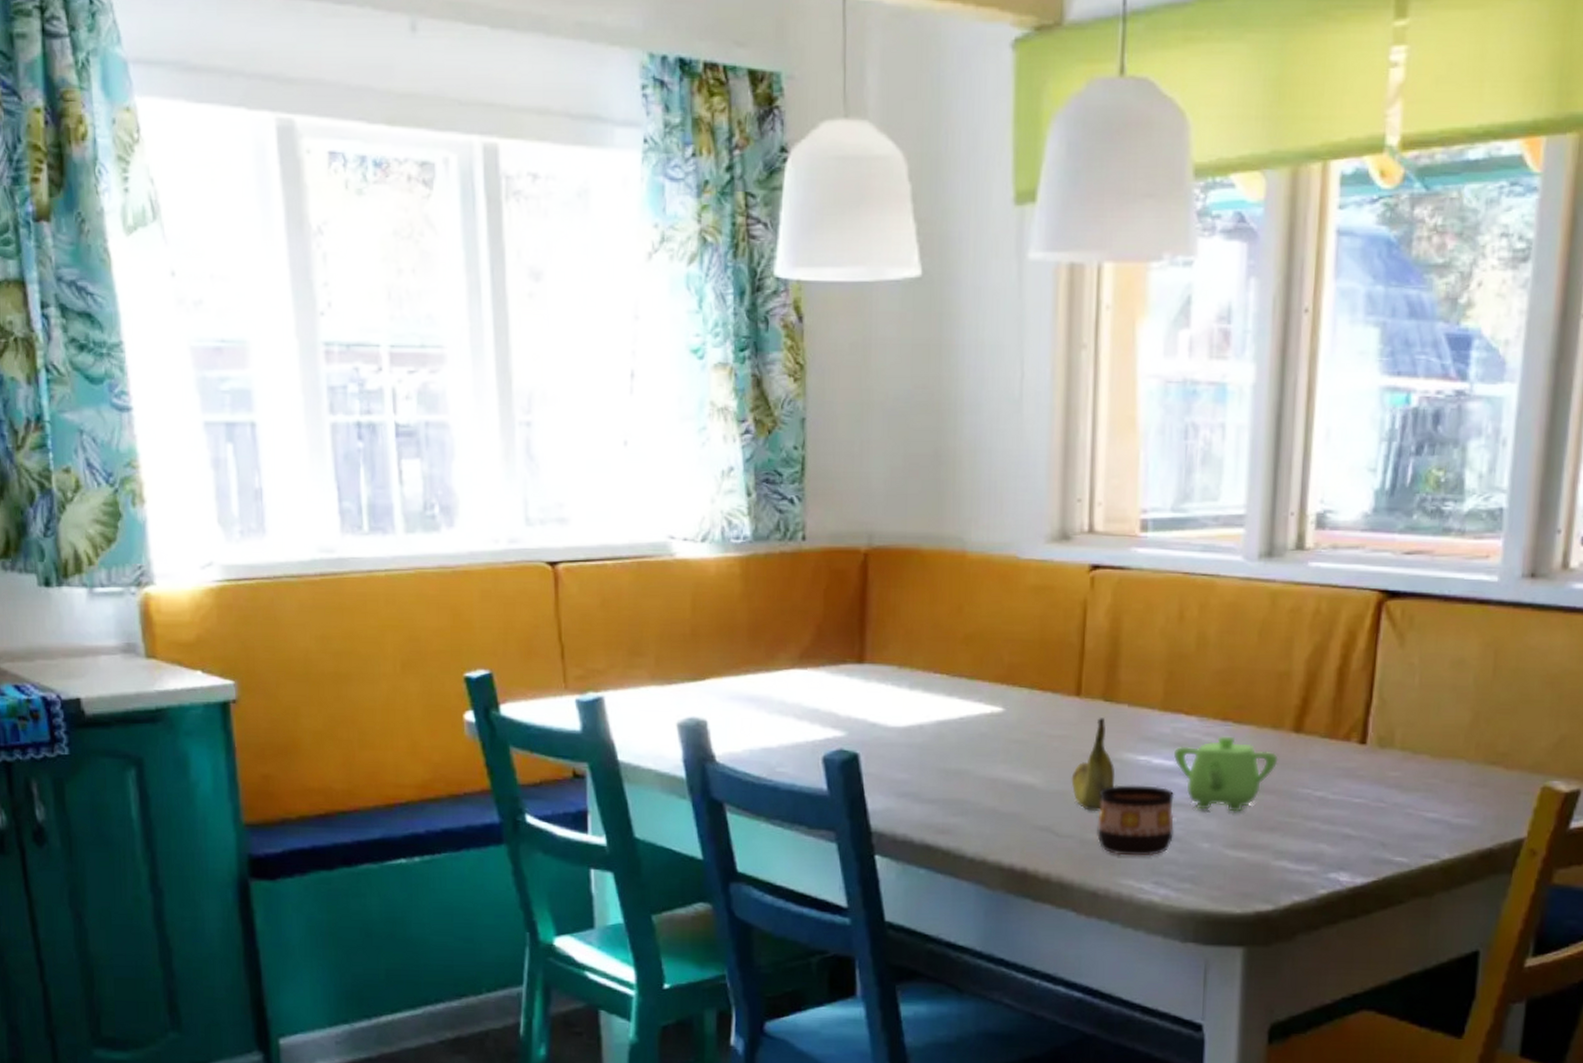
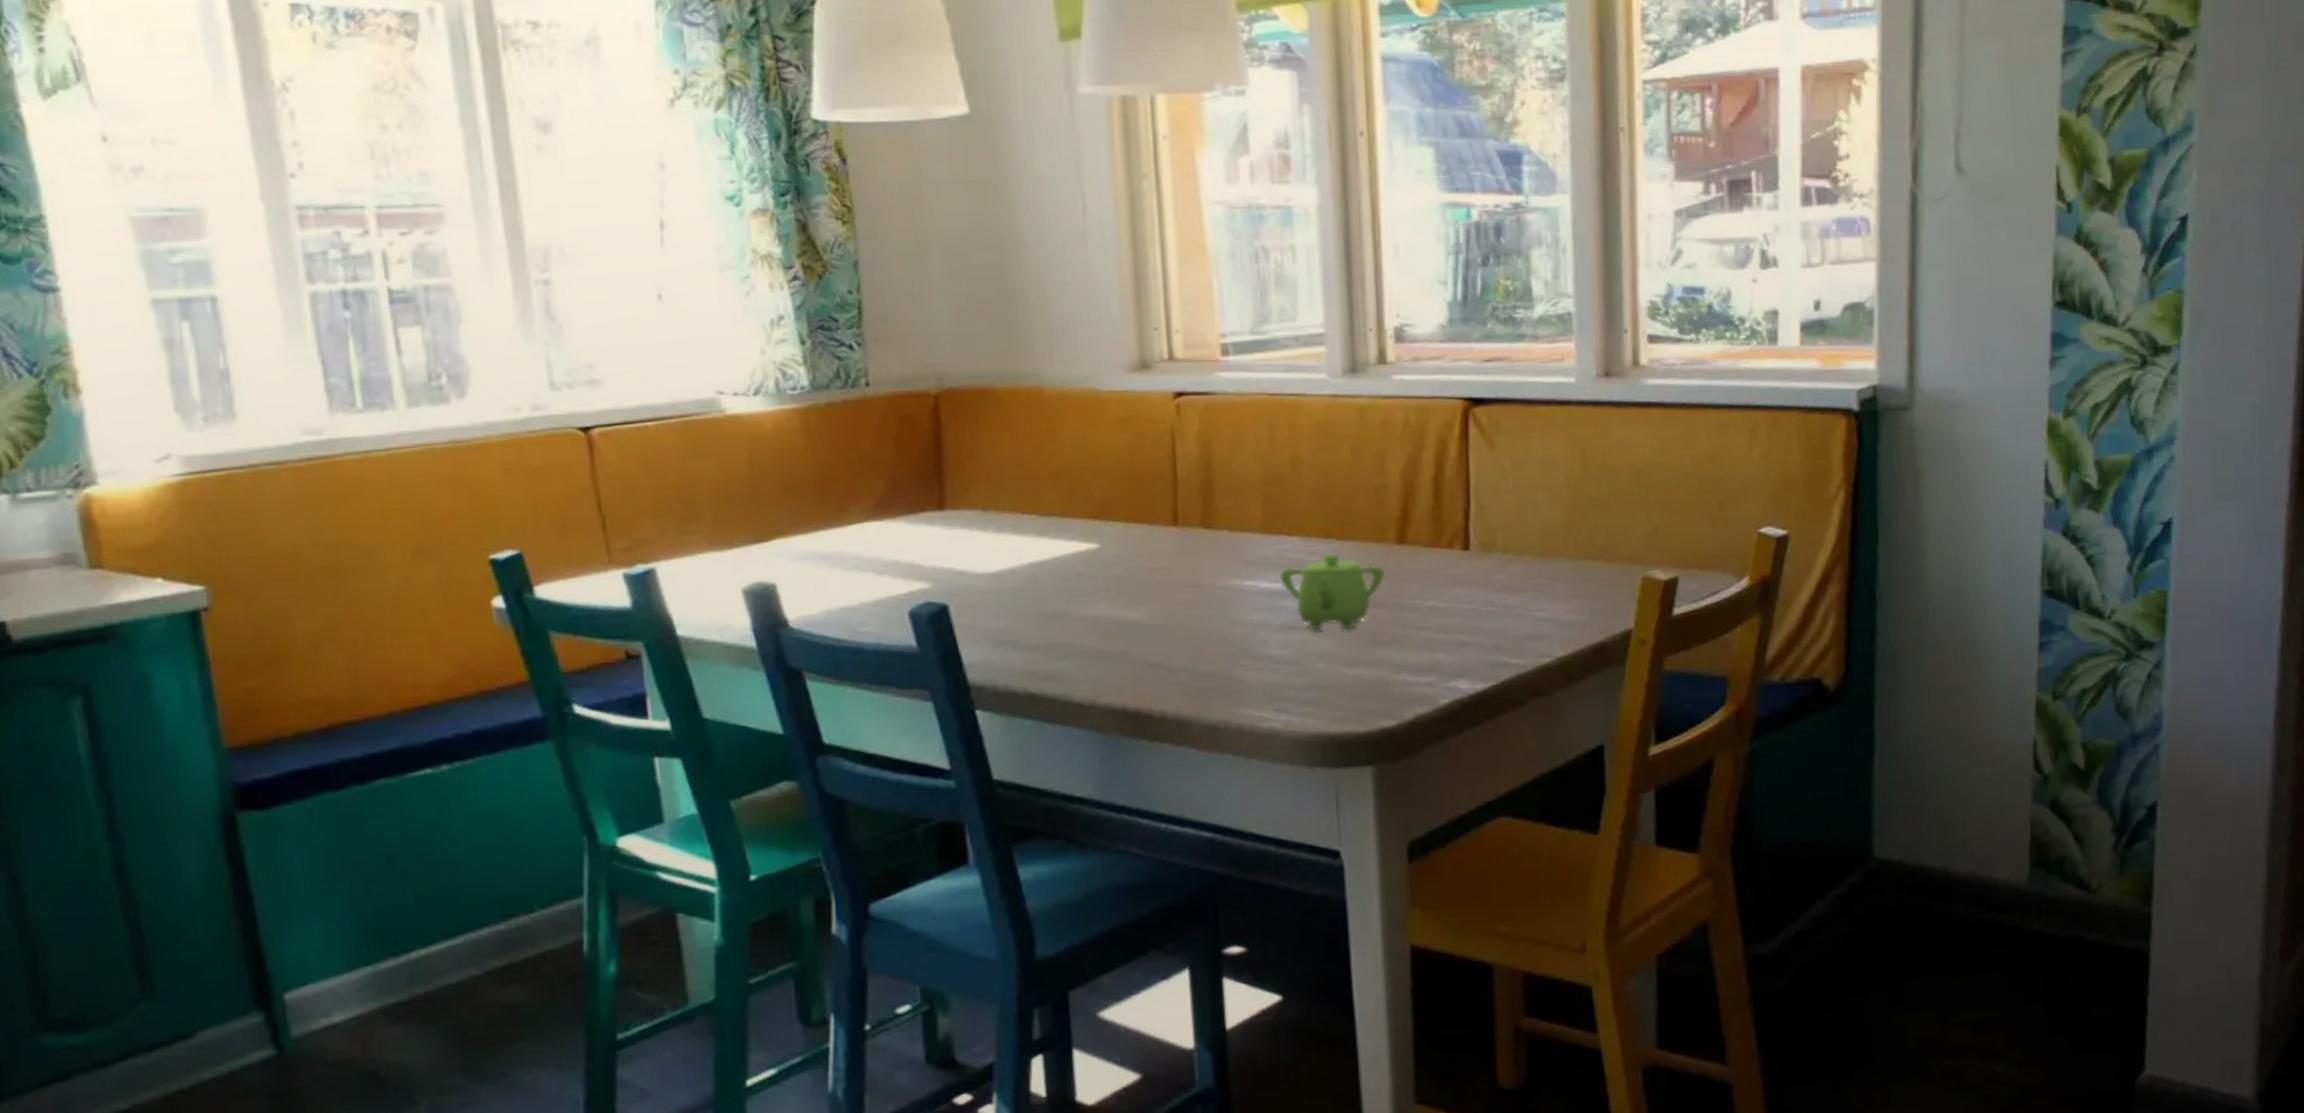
fruit: present [1071,718,1115,812] -> none [1177,546,1223,643]
cup: present [1097,785,1175,857] -> none [1208,610,1289,685]

